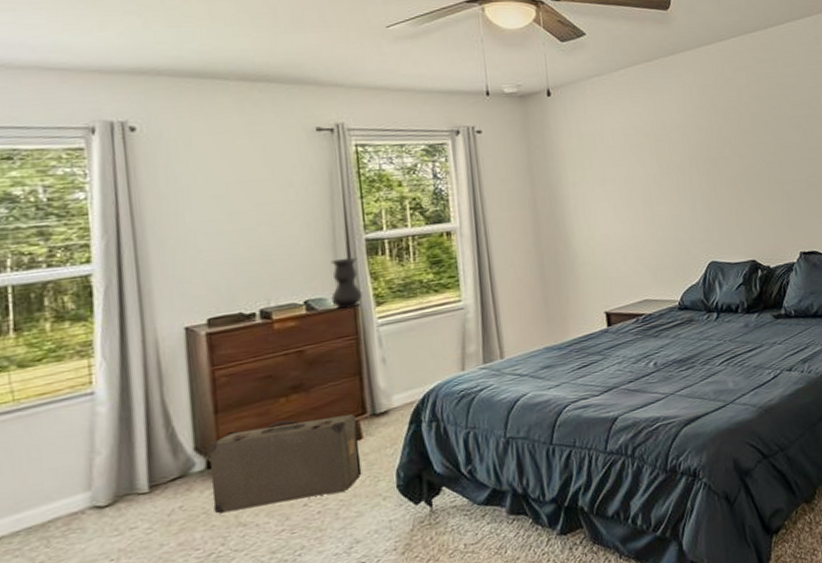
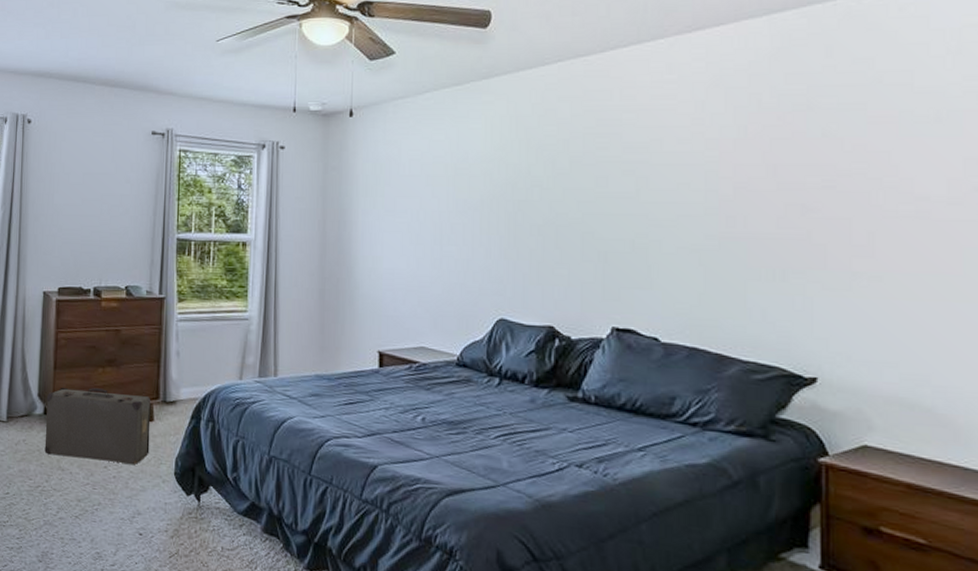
vase: present [331,257,363,310] -> none [145,253,169,300]

